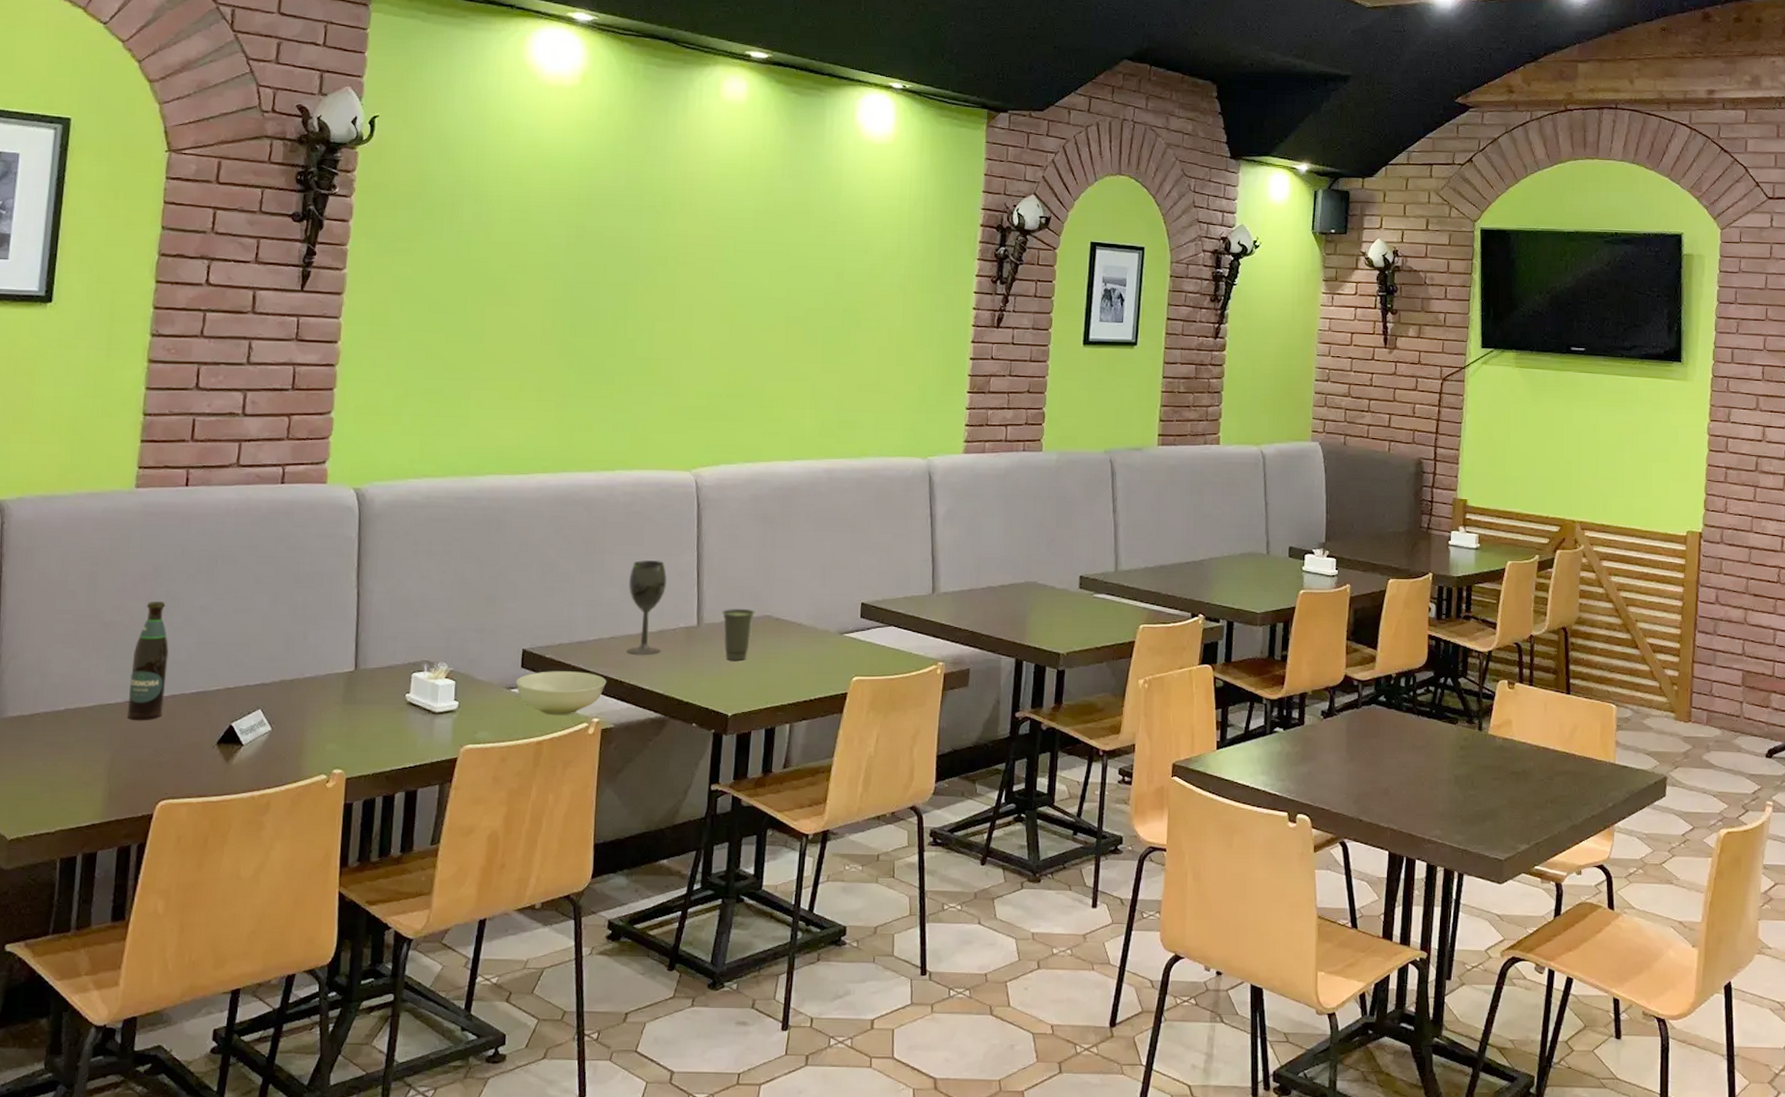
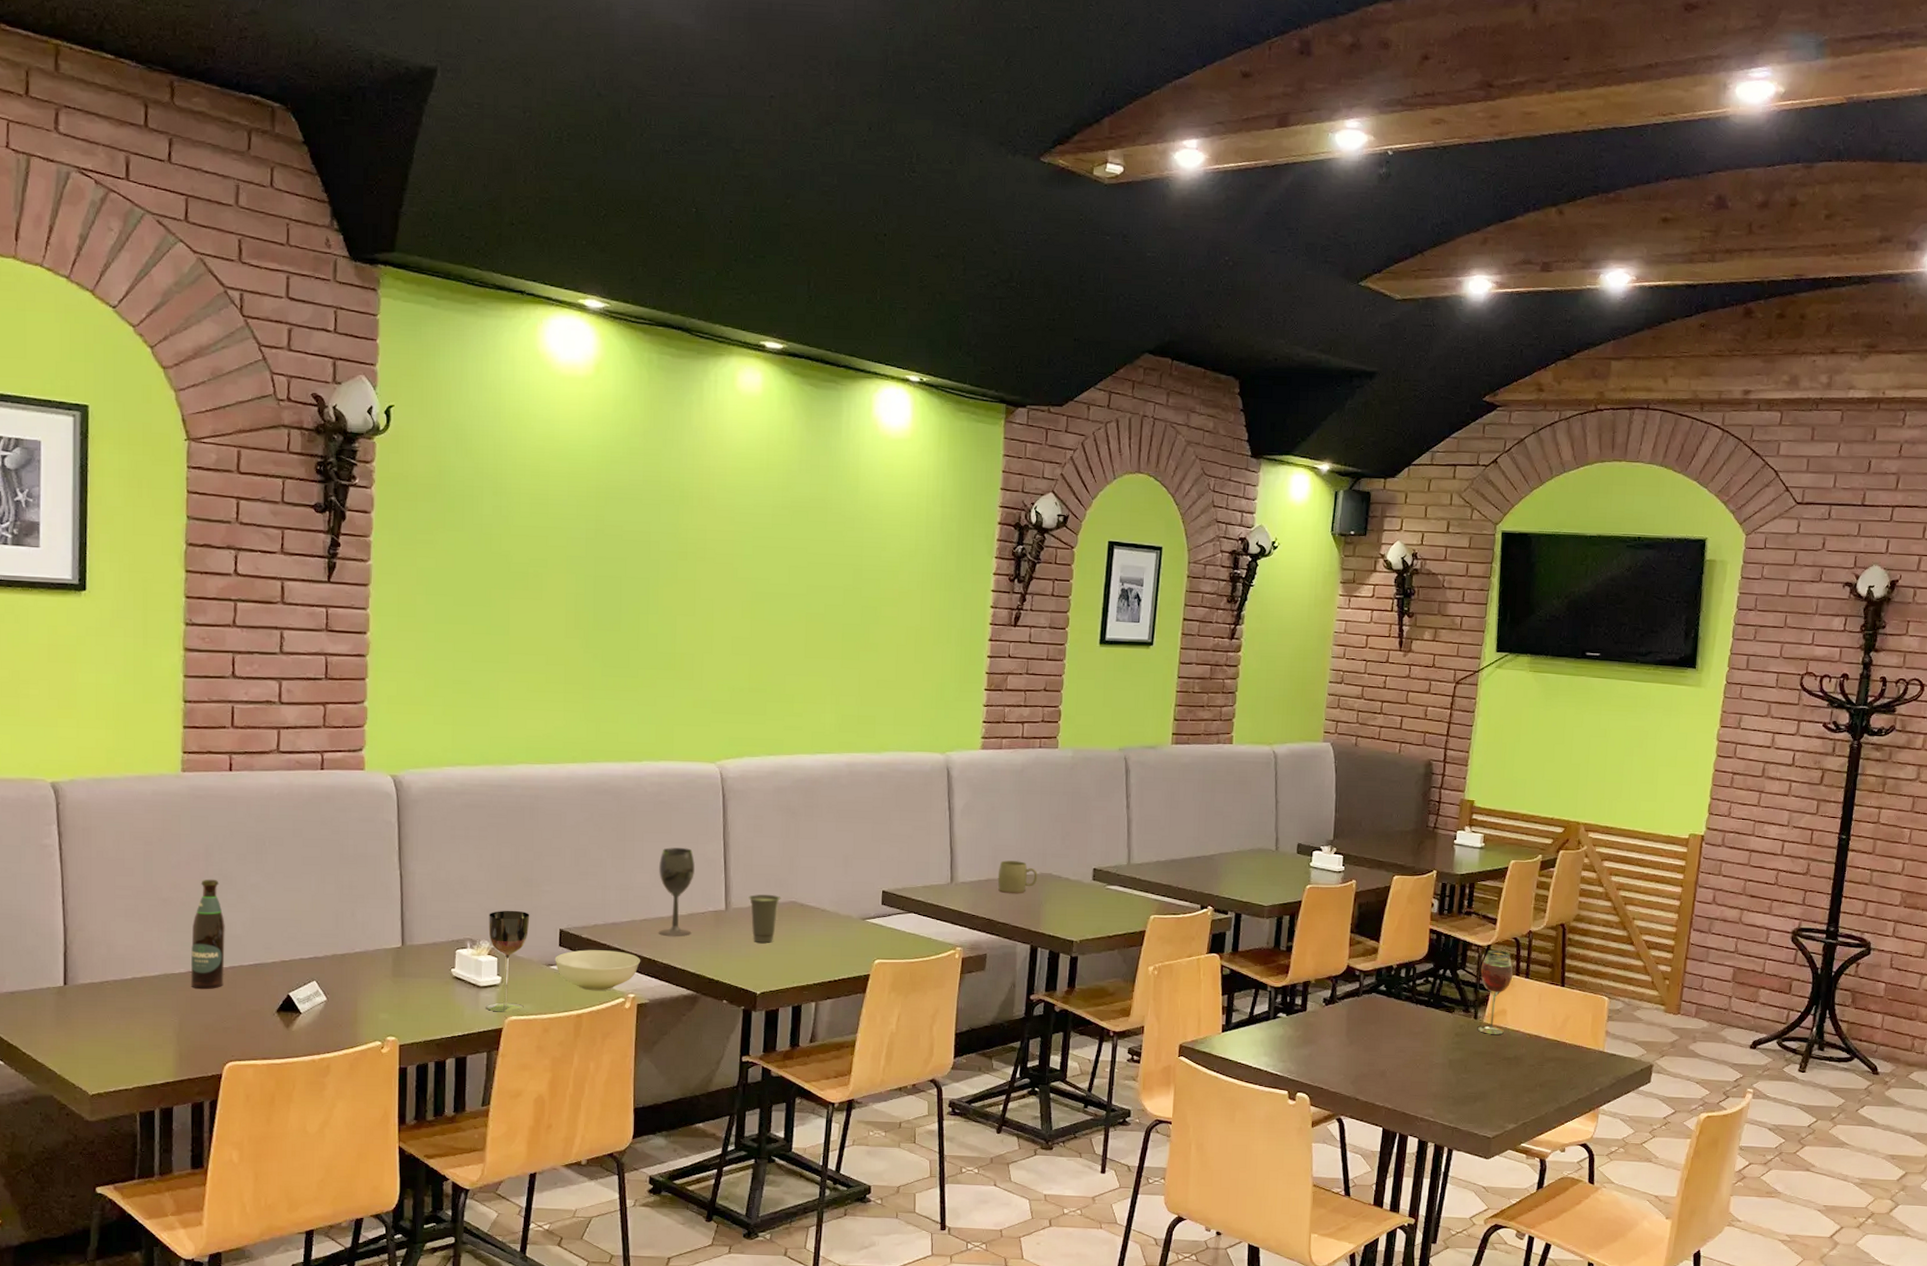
wineglass: none [441,629,492,741] -> present [486,910,530,1013]
mug: none [981,569,1023,605] -> present [997,860,1038,894]
wineglass: none [1482,656,1517,747] -> present [1477,949,1514,1035]

